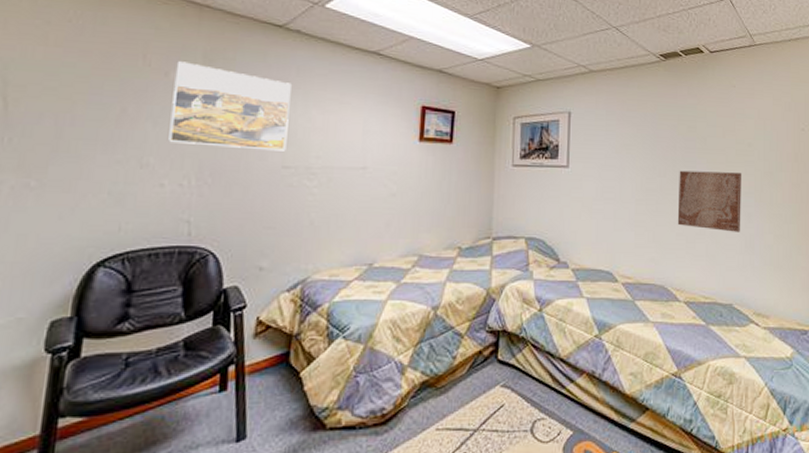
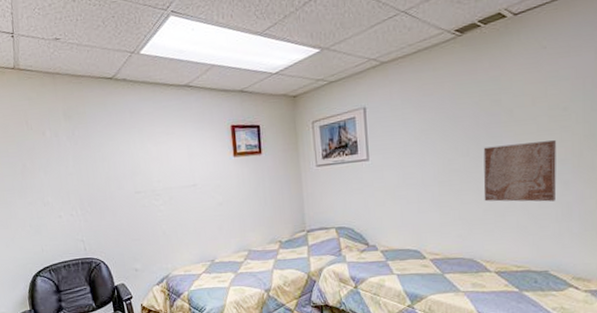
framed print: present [168,61,292,151] -> none [48,121,135,185]

